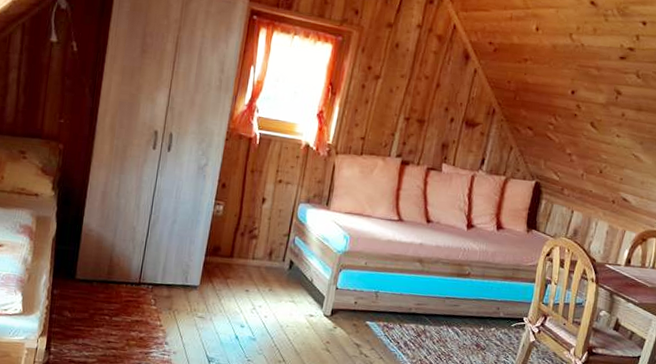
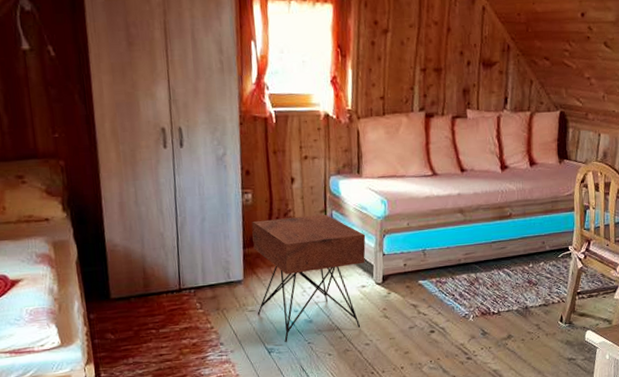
nightstand: none [205,232,323,356] -> present [251,215,366,343]

